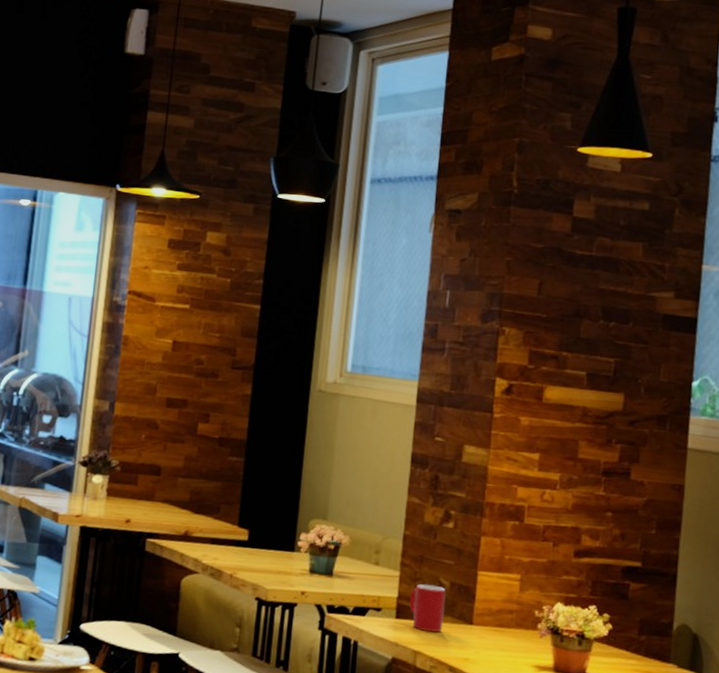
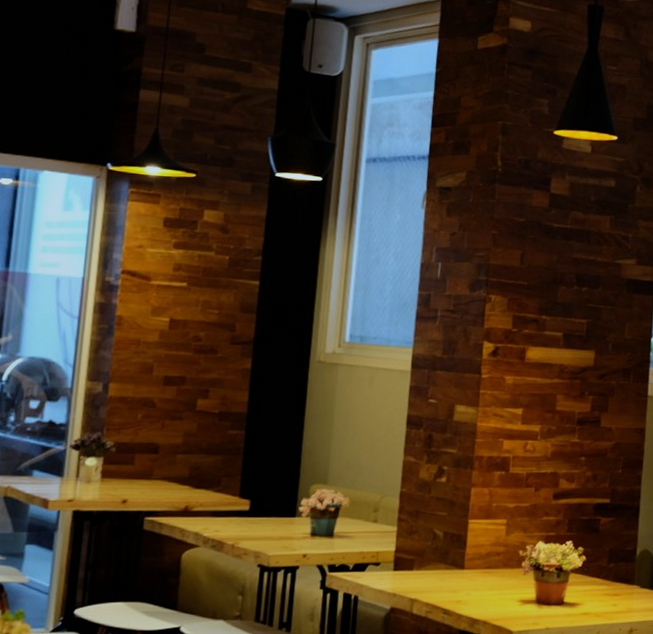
cup: present [409,584,446,633] -> none [406,536,440,581]

